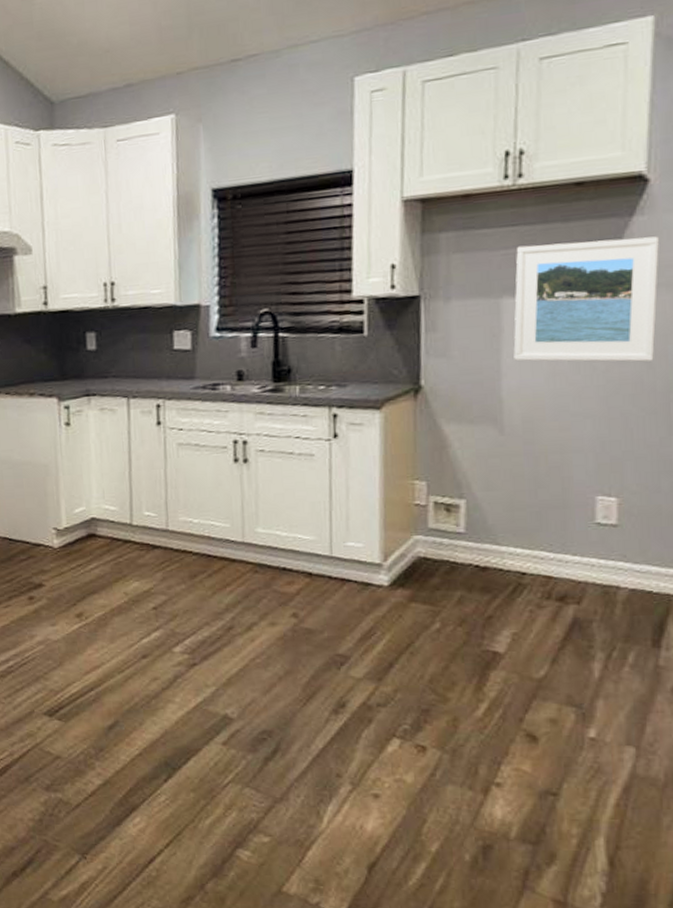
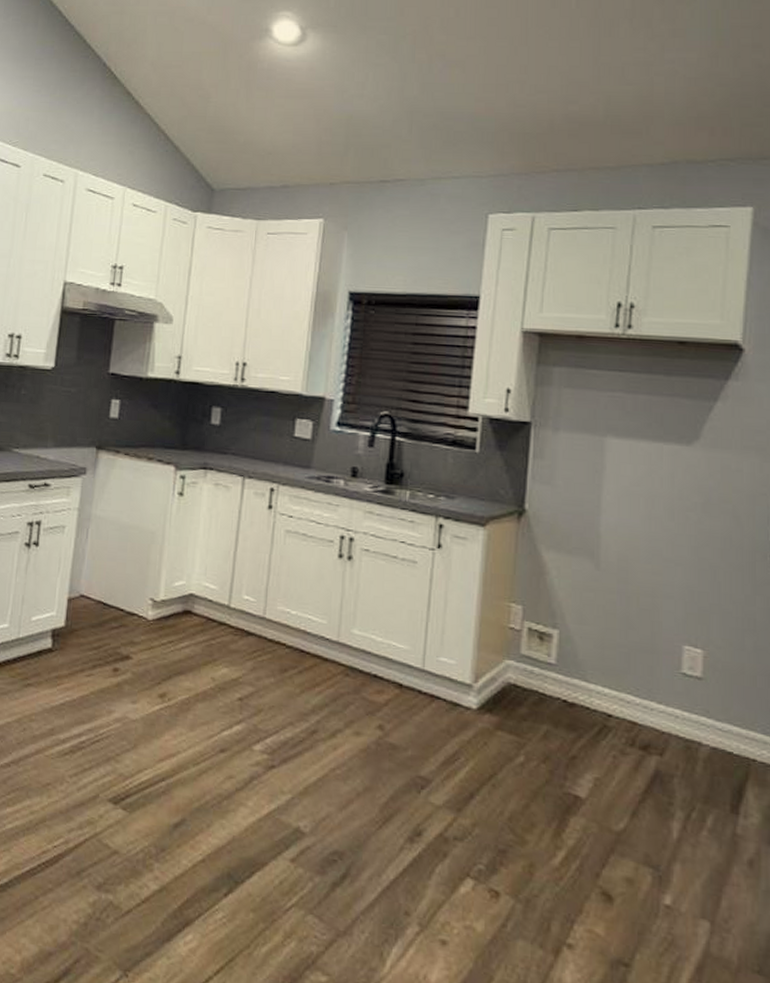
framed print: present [513,236,659,362] -> none [613,391,750,519]

